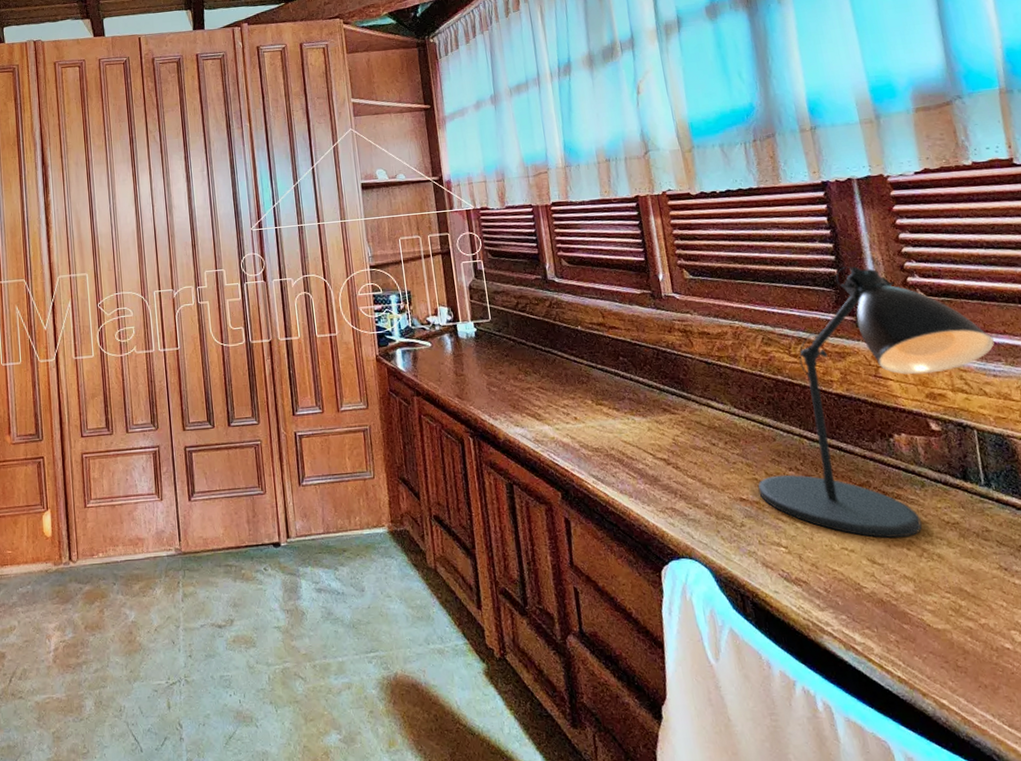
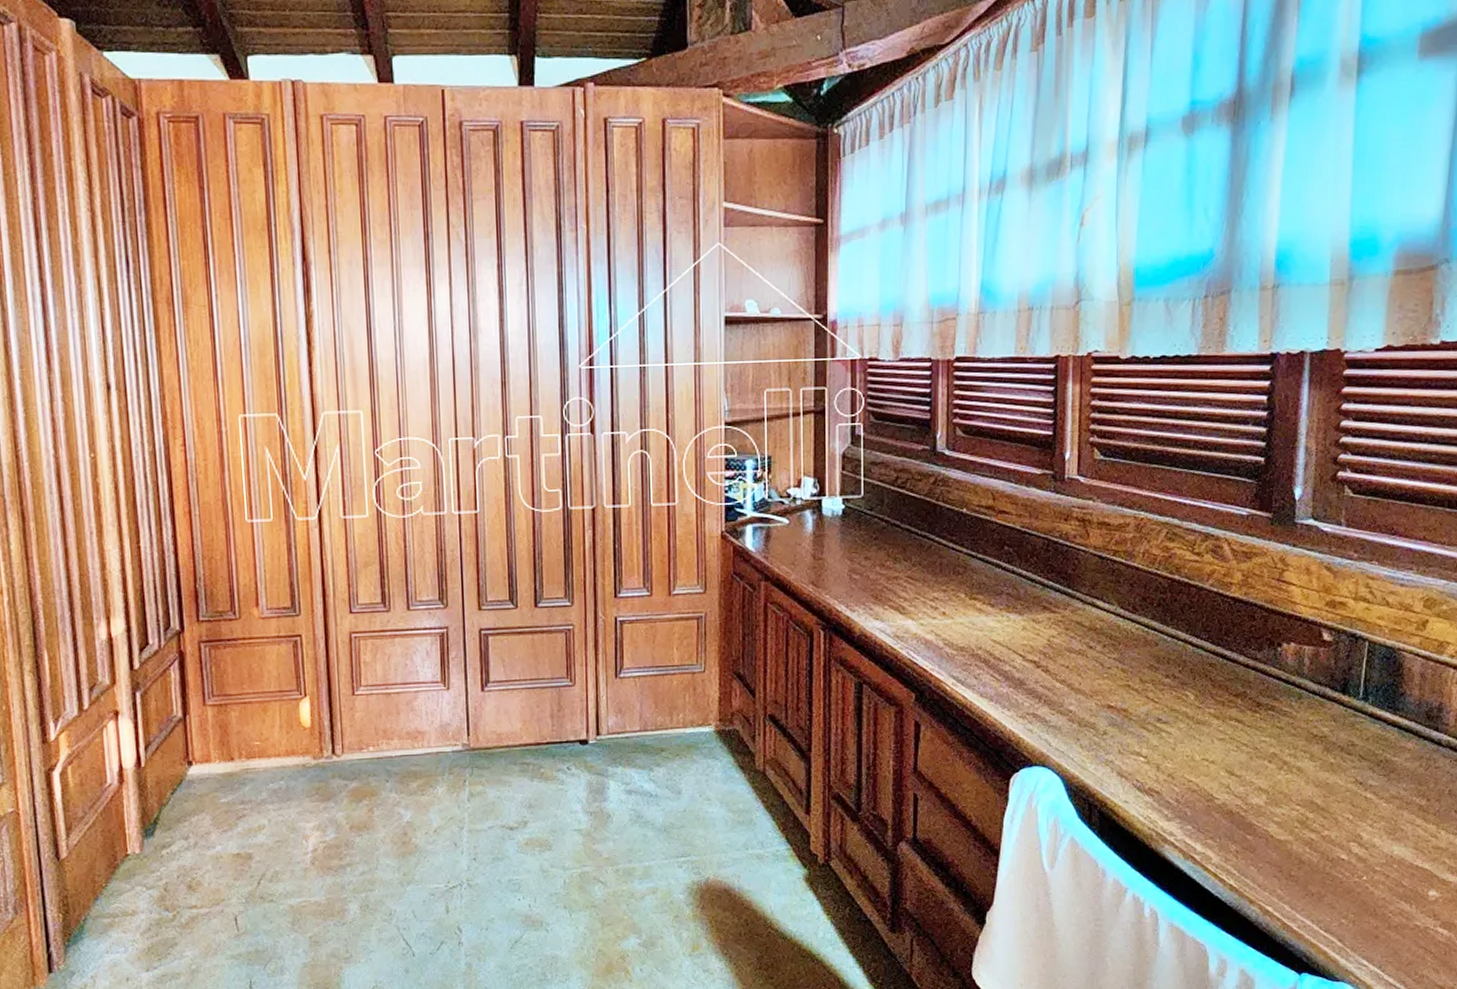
desk lamp: present [757,266,995,538] -> none [1129,455,1411,750]

